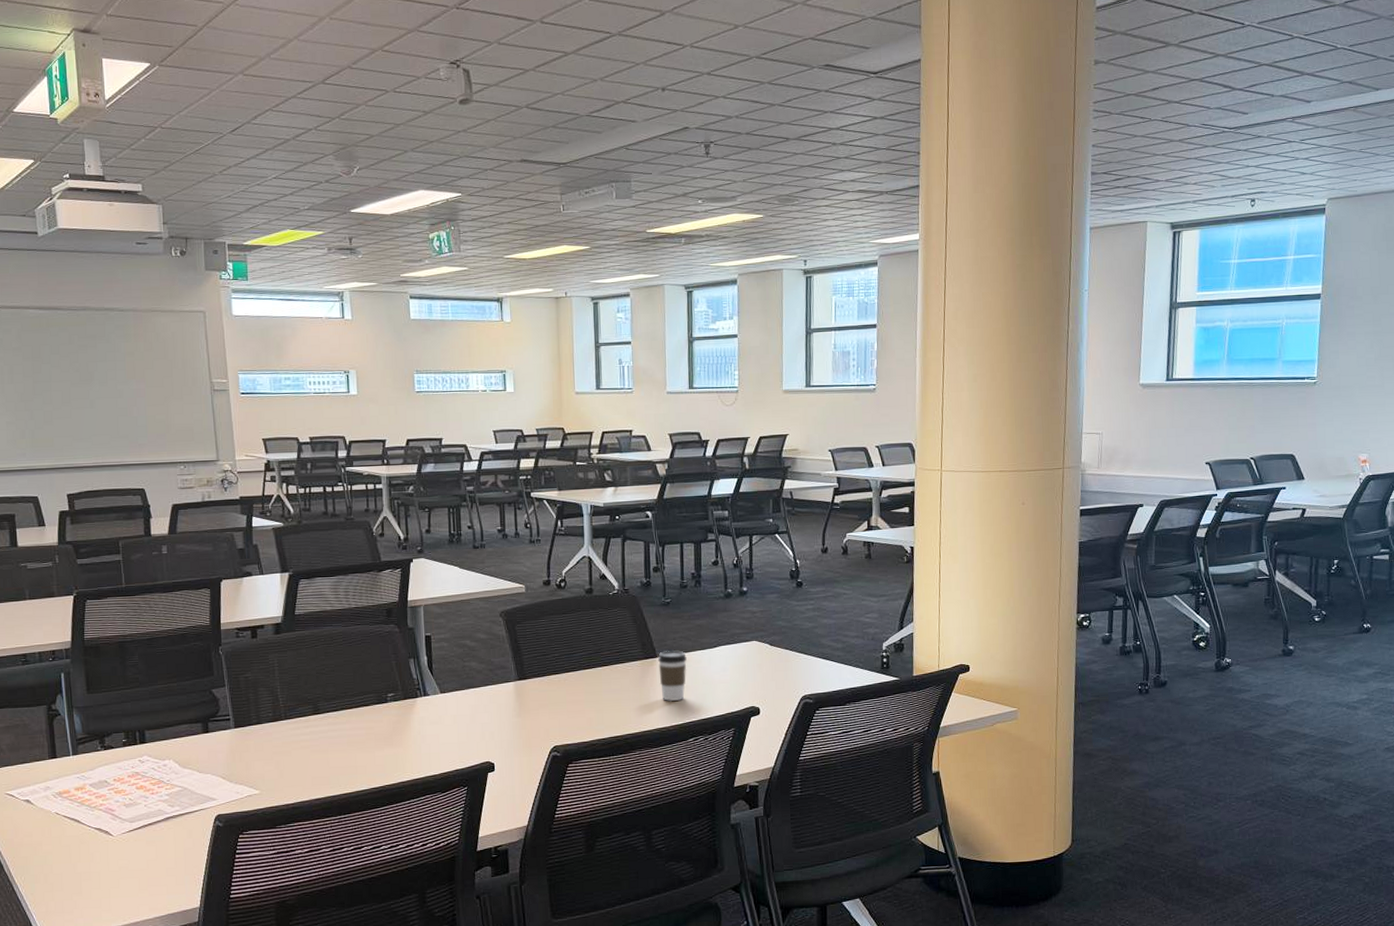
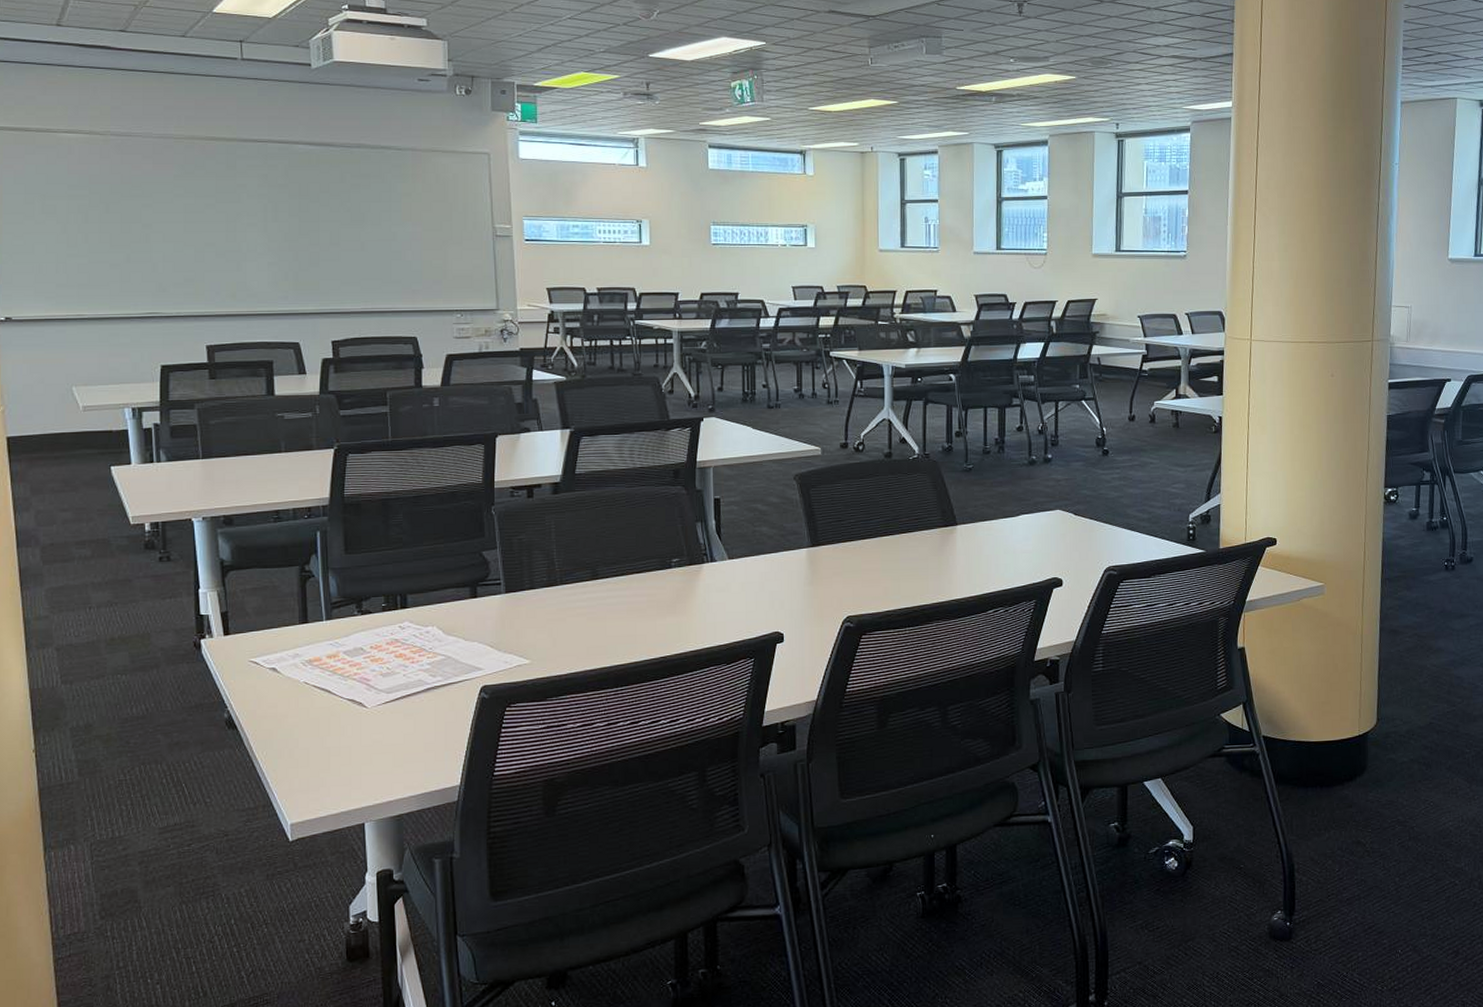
coffee cup: present [658,650,687,702] -> none [958,518,988,572]

